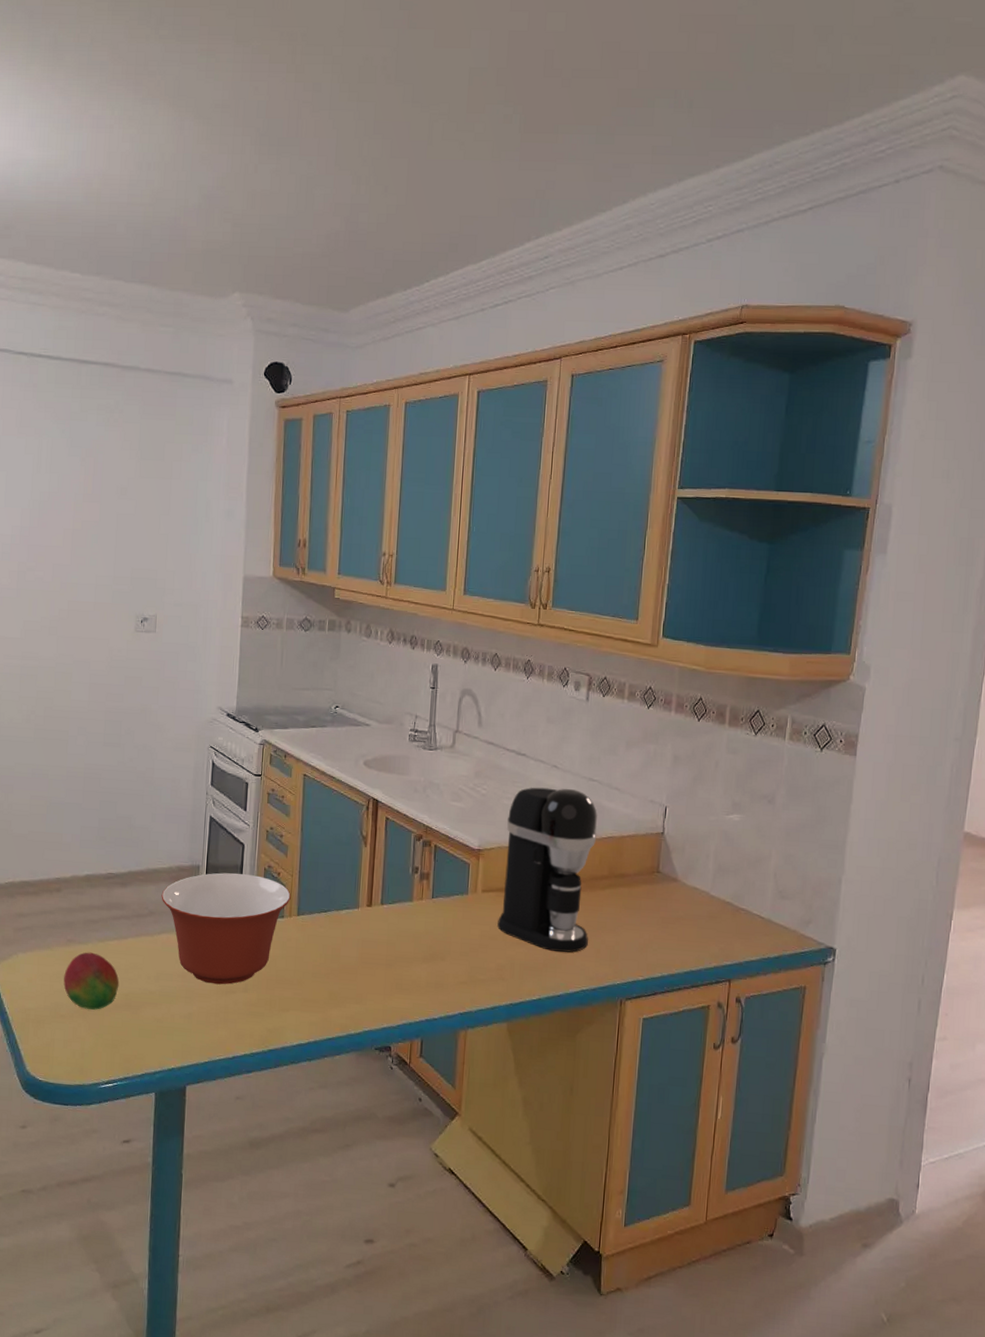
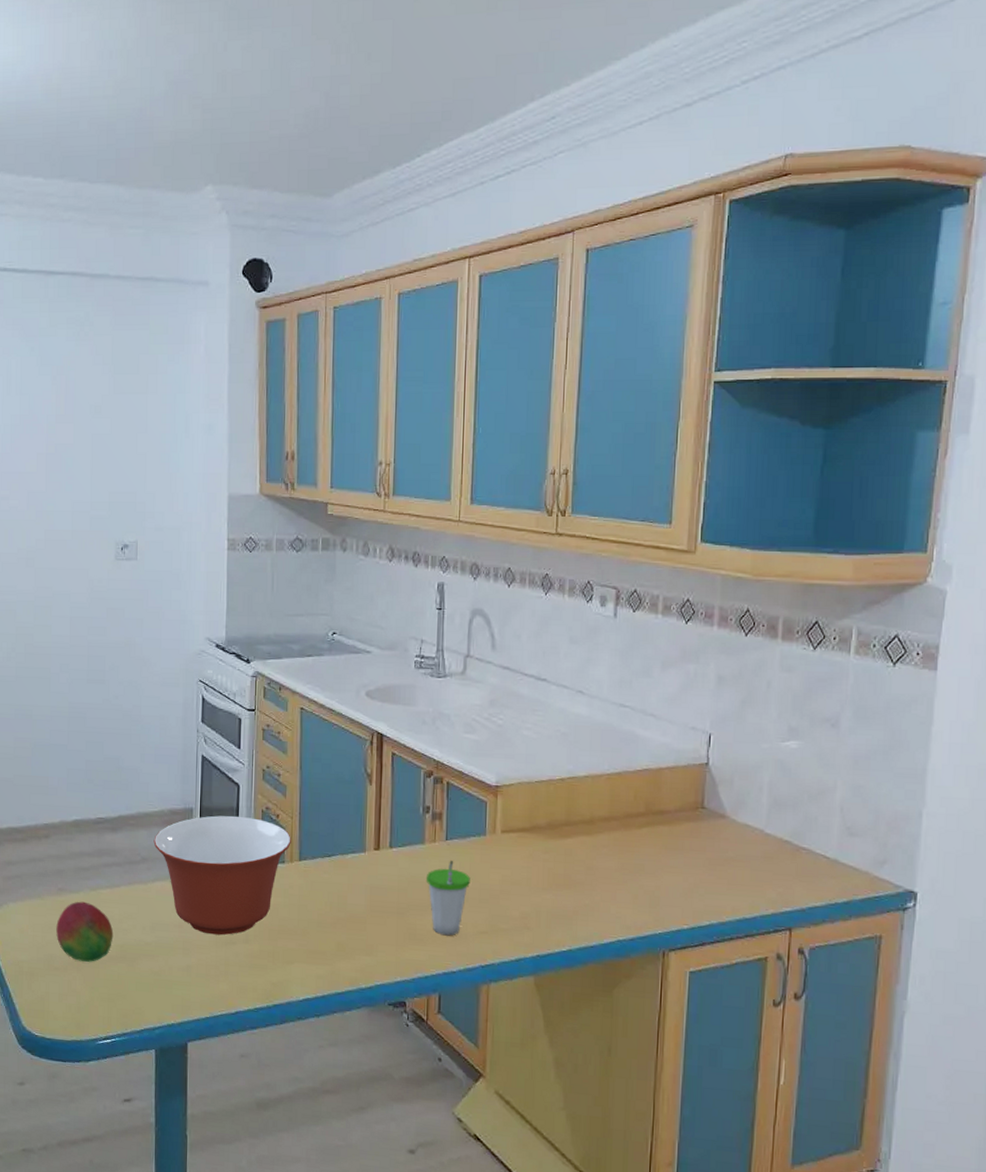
cup: none [412,917,453,986] -> present [425,861,470,936]
coffee maker: present [497,787,597,952] -> none [520,715,631,899]

